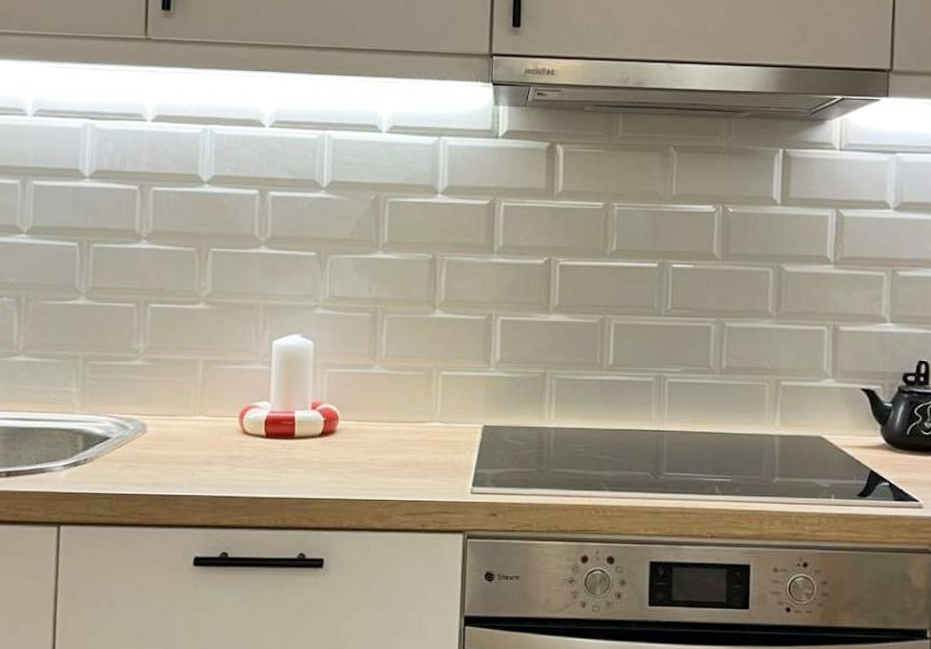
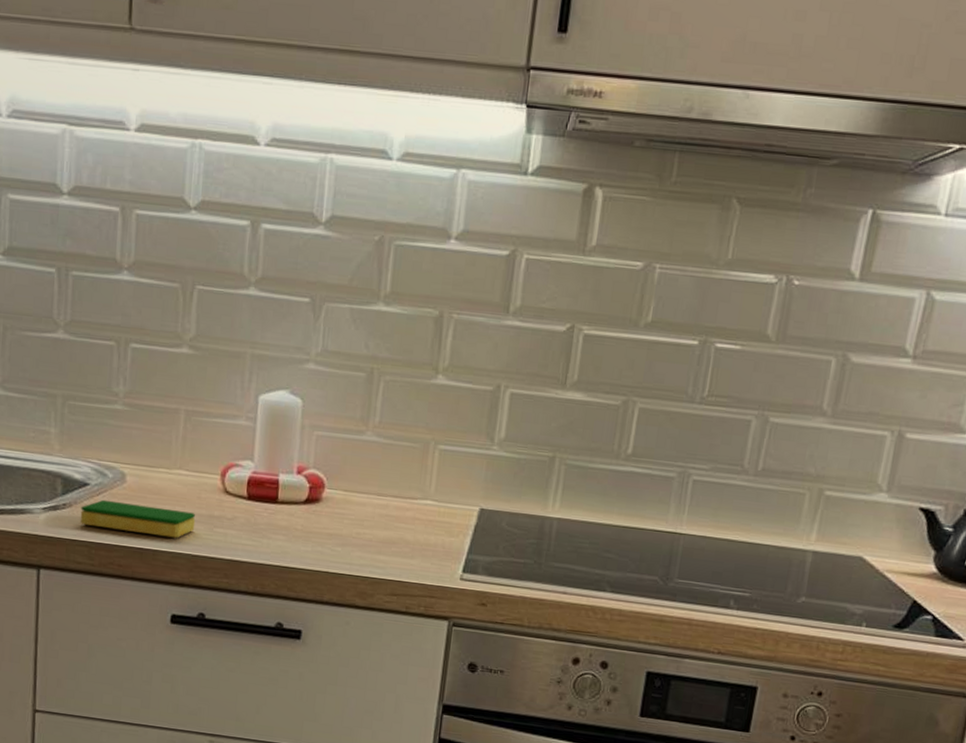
dish sponge: none [101,451,216,482] -> present [80,499,196,538]

